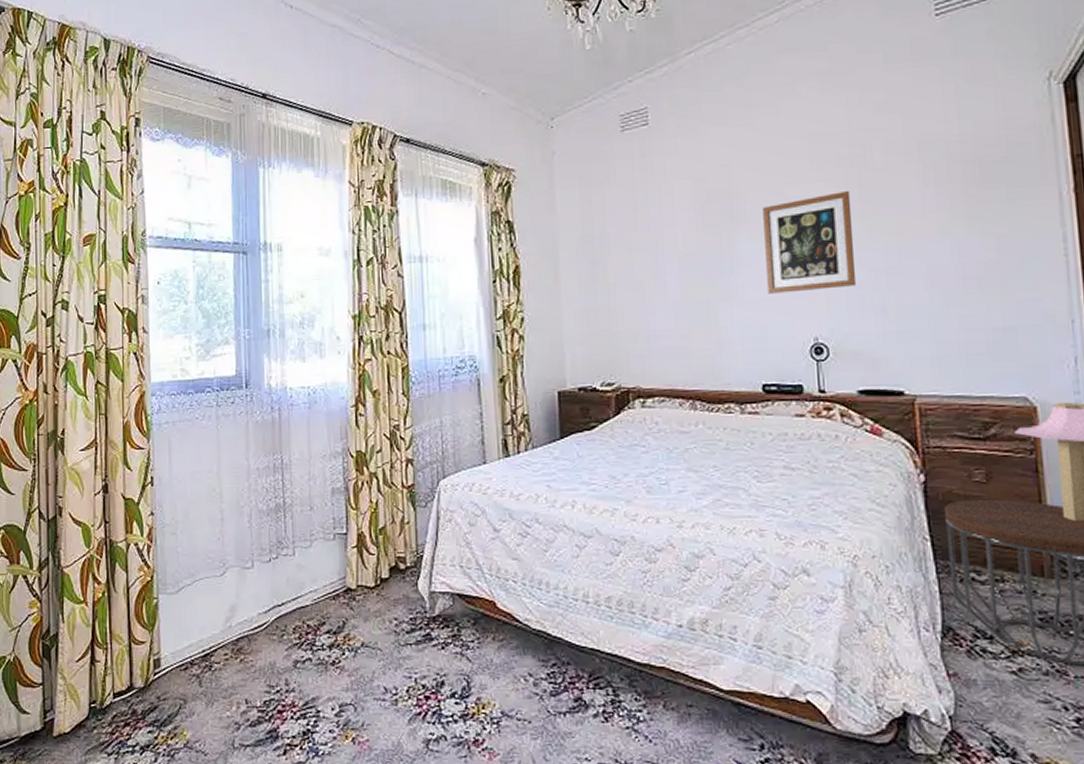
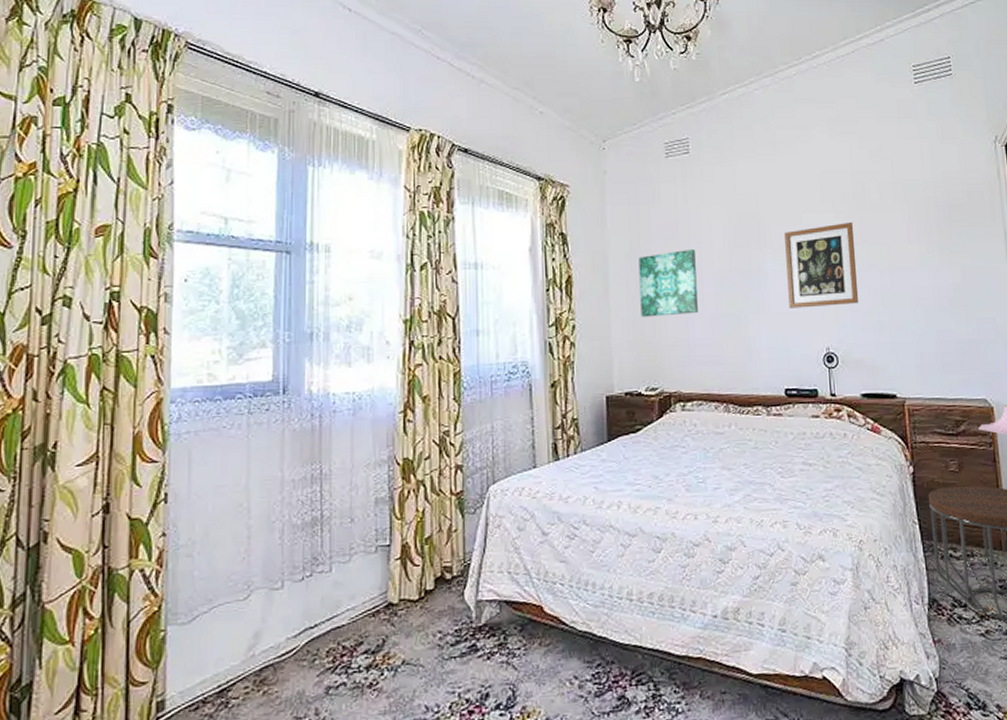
wall art: none [592,231,659,307] -> present [638,248,698,317]

